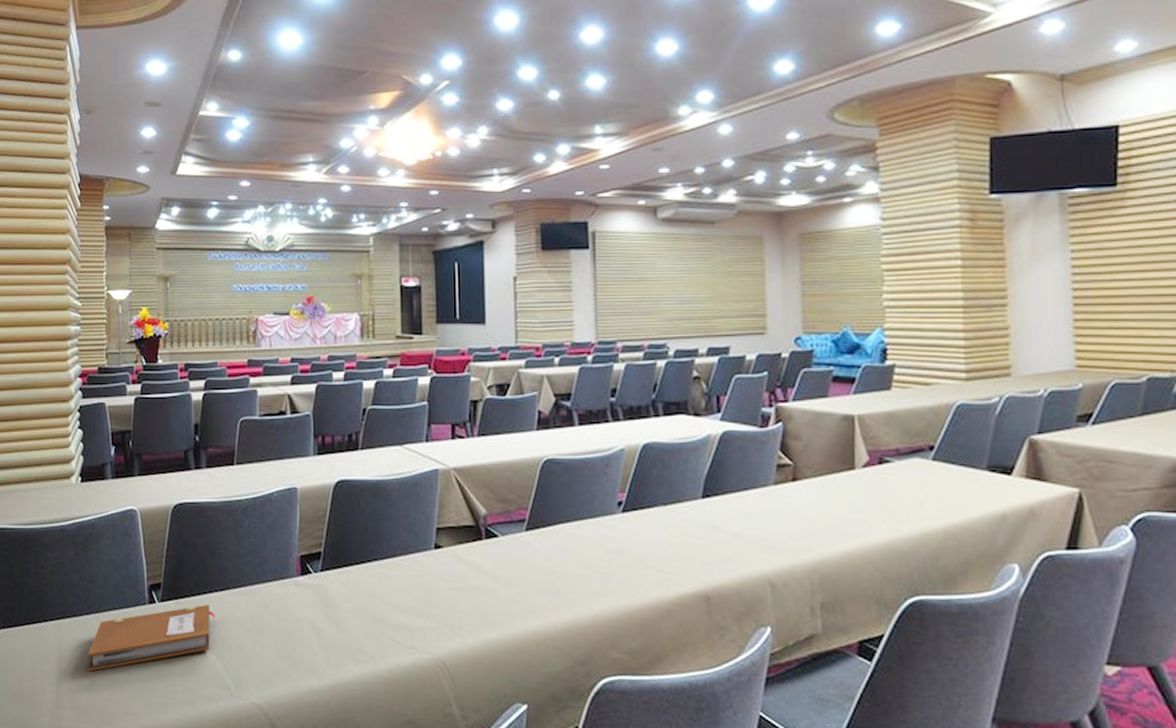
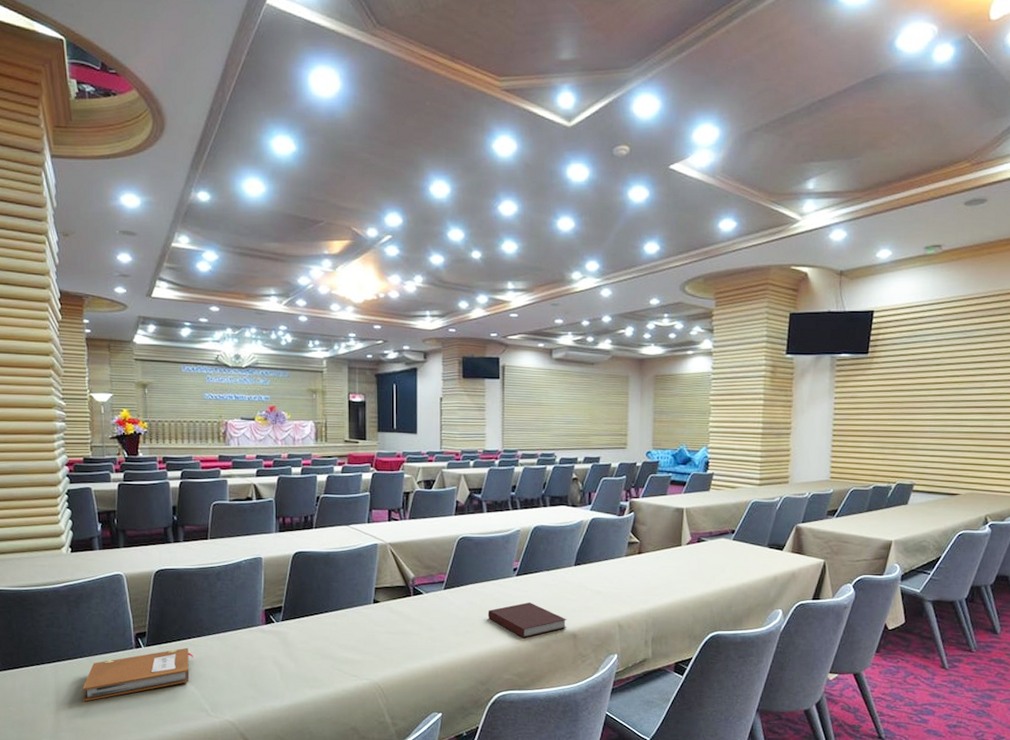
notebook: none [585,549,696,600] -> present [487,602,567,638]

